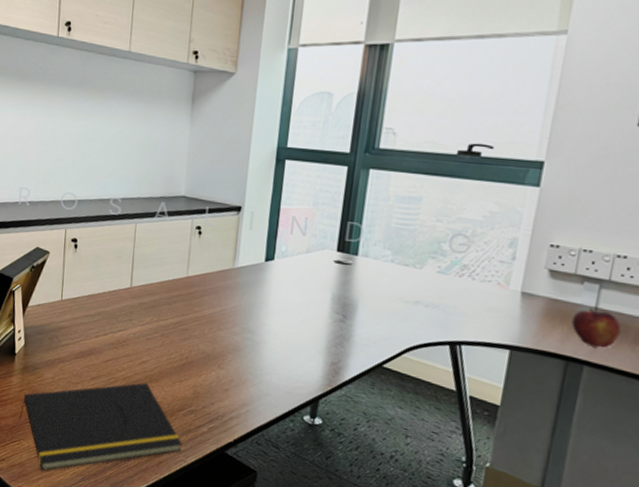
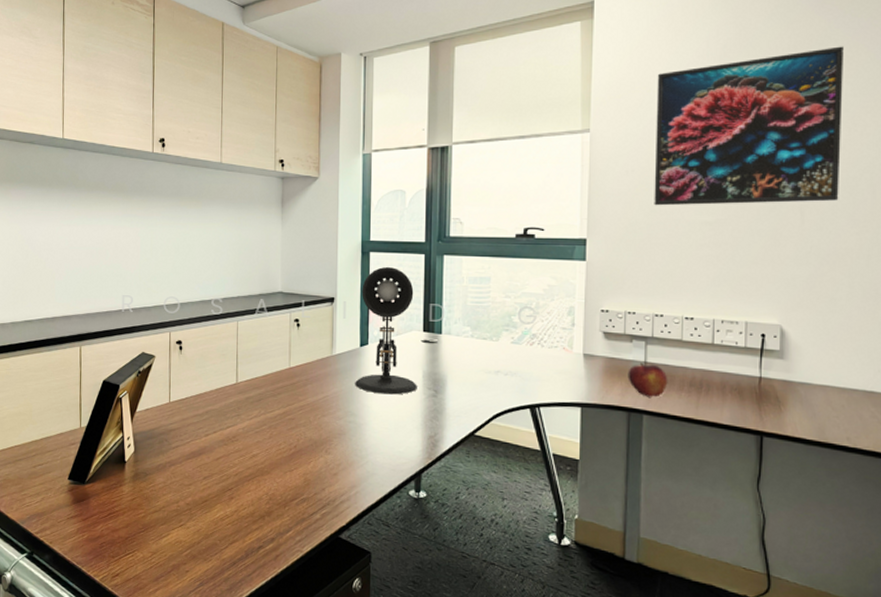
notepad: present [19,382,182,471] -> none [132,476,297,582]
desk lamp: none [256,177,331,316] -> present [355,266,417,395]

